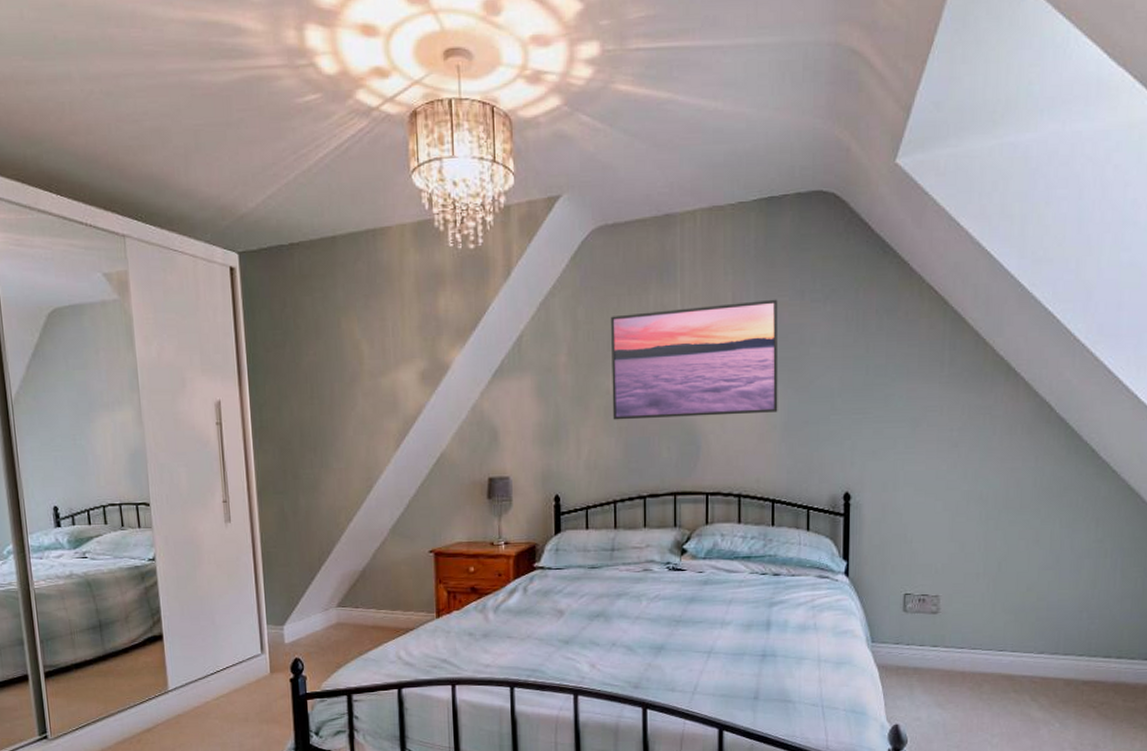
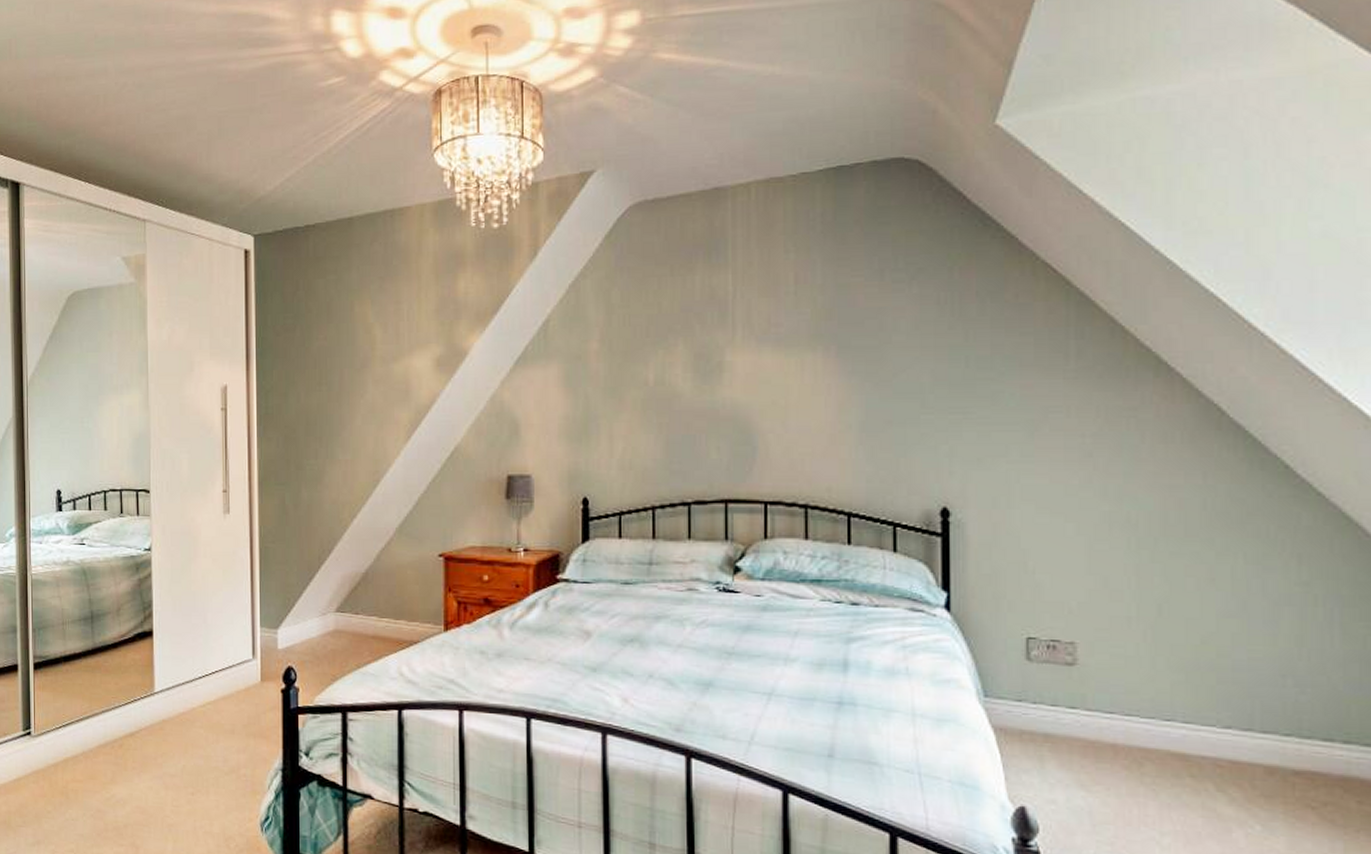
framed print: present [611,299,779,420] -> none [650,279,853,415]

